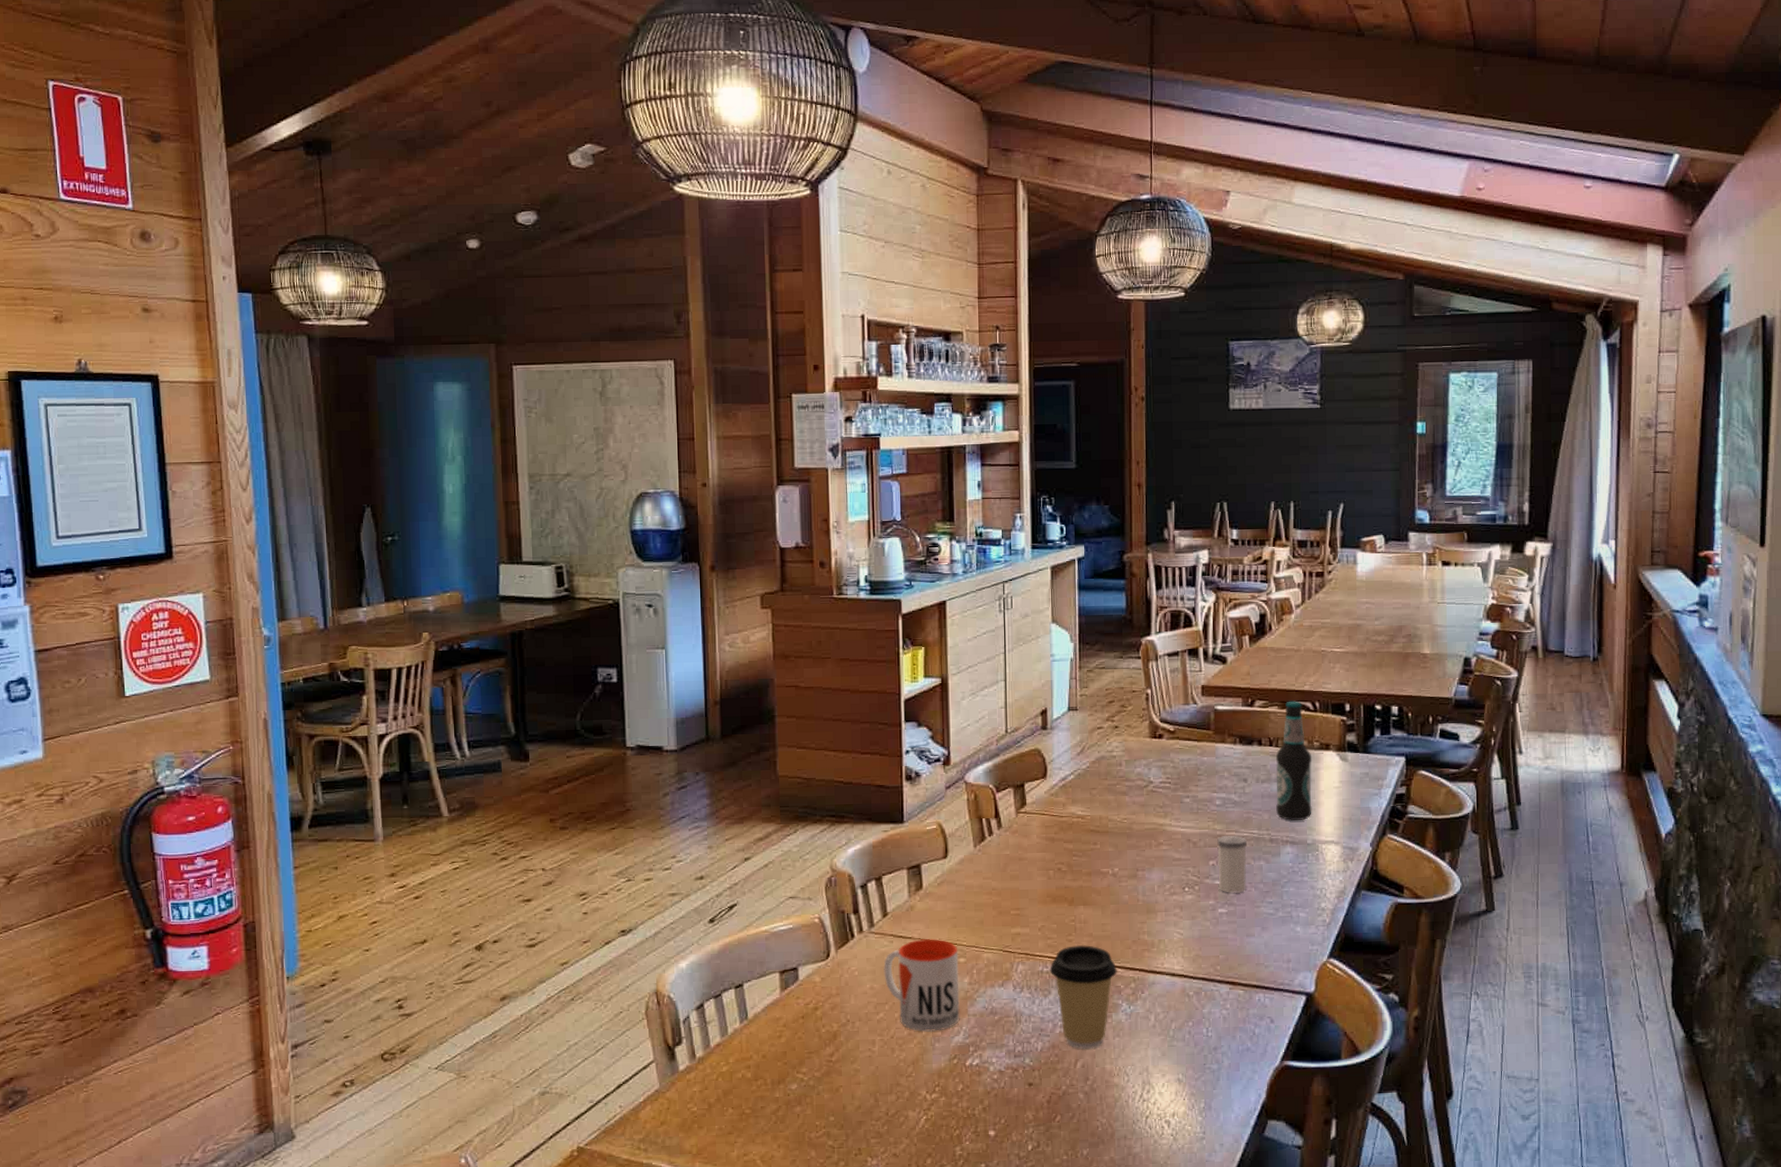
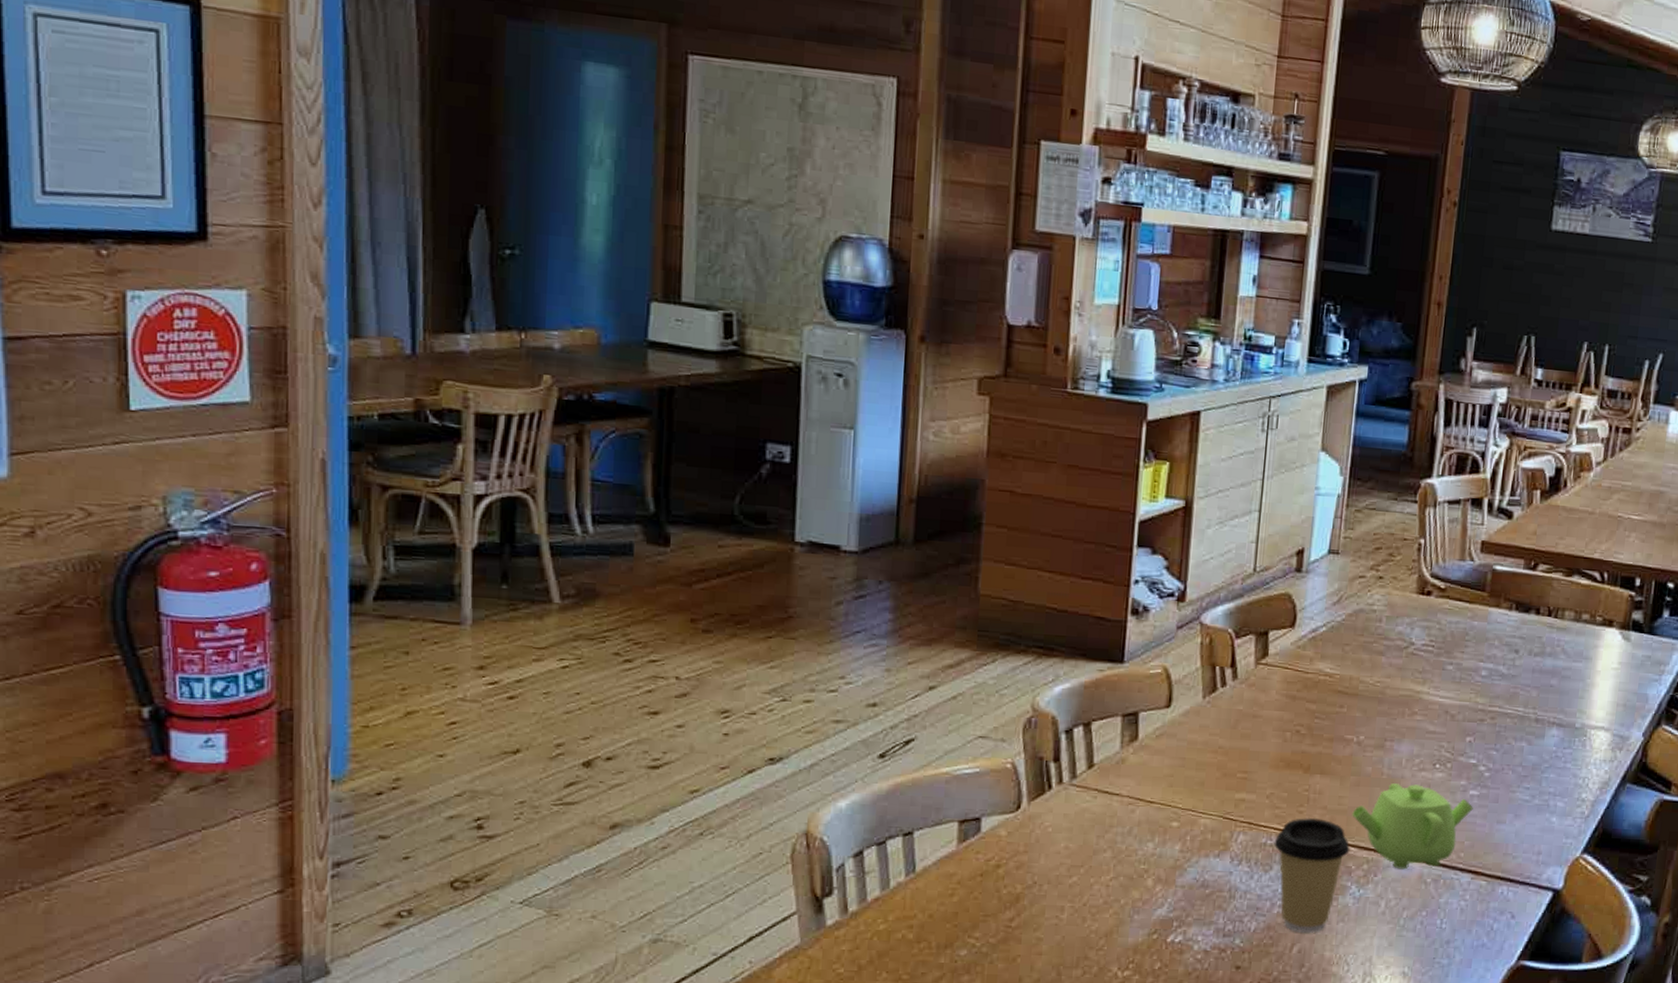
mug: present [883,938,960,1032] -> none [1082,796,1172,902]
teapot: none [1115,907,1223,985] -> present [1352,783,1473,870]
salt shaker: present [1217,835,1248,894] -> none [1473,711,1511,776]
bottle: present [1275,701,1312,820] -> none [1546,568,1593,701]

